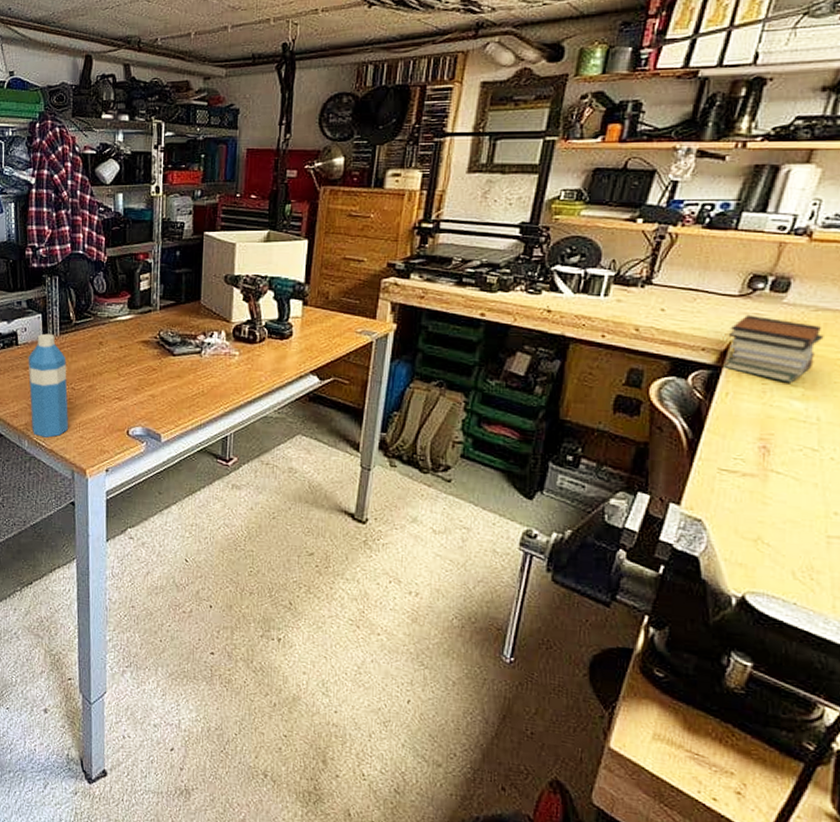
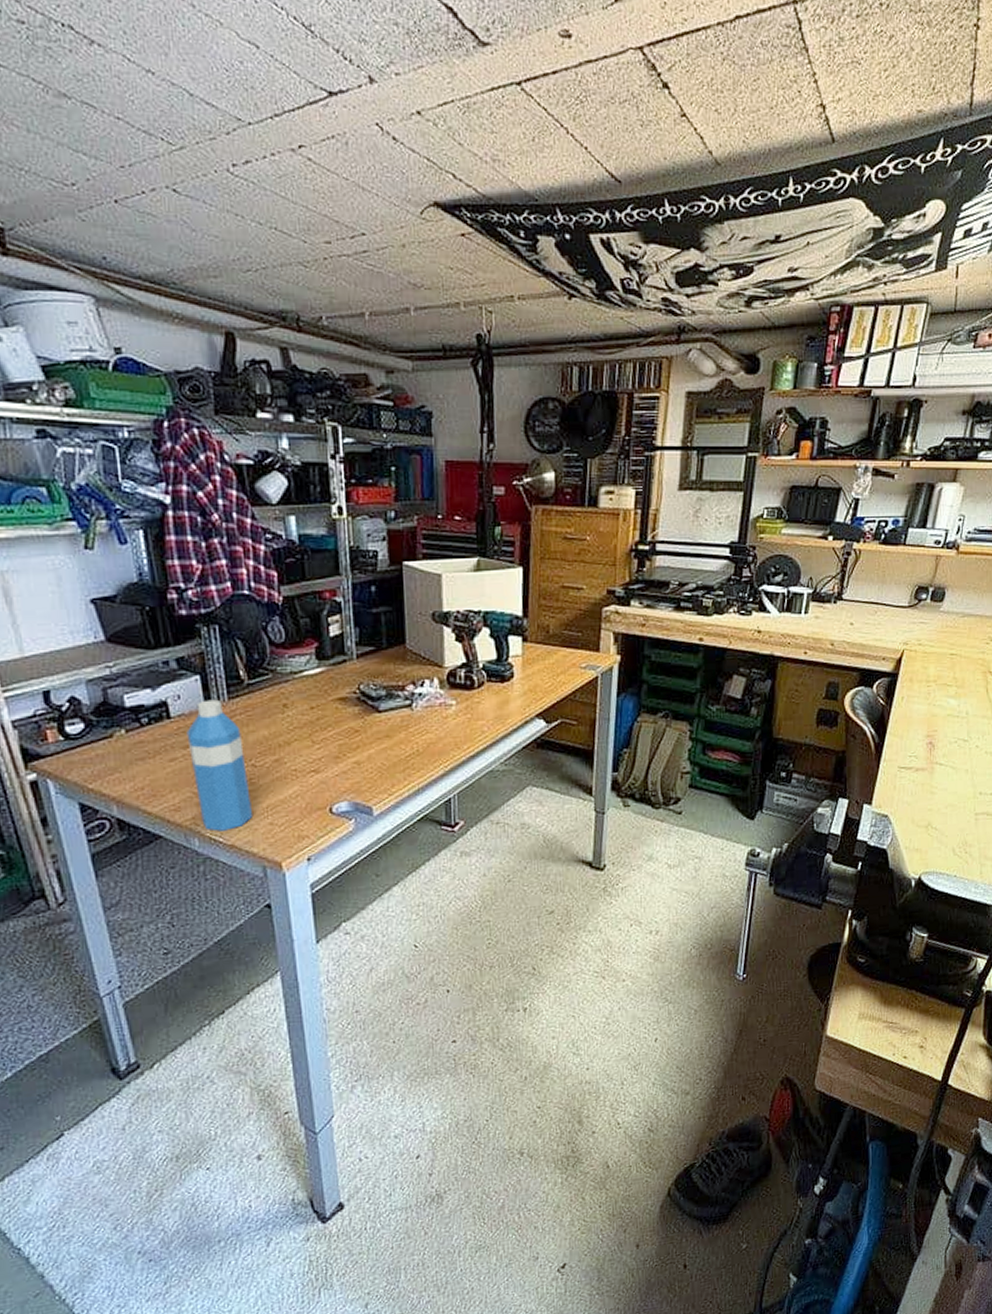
book stack: present [723,314,824,383] -> none [899,623,969,683]

